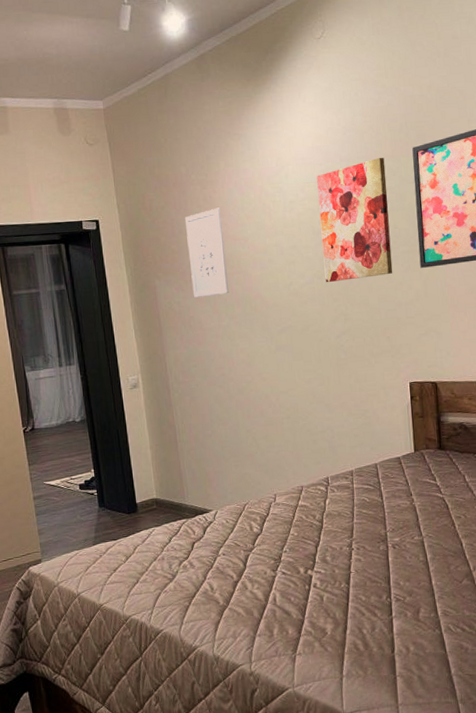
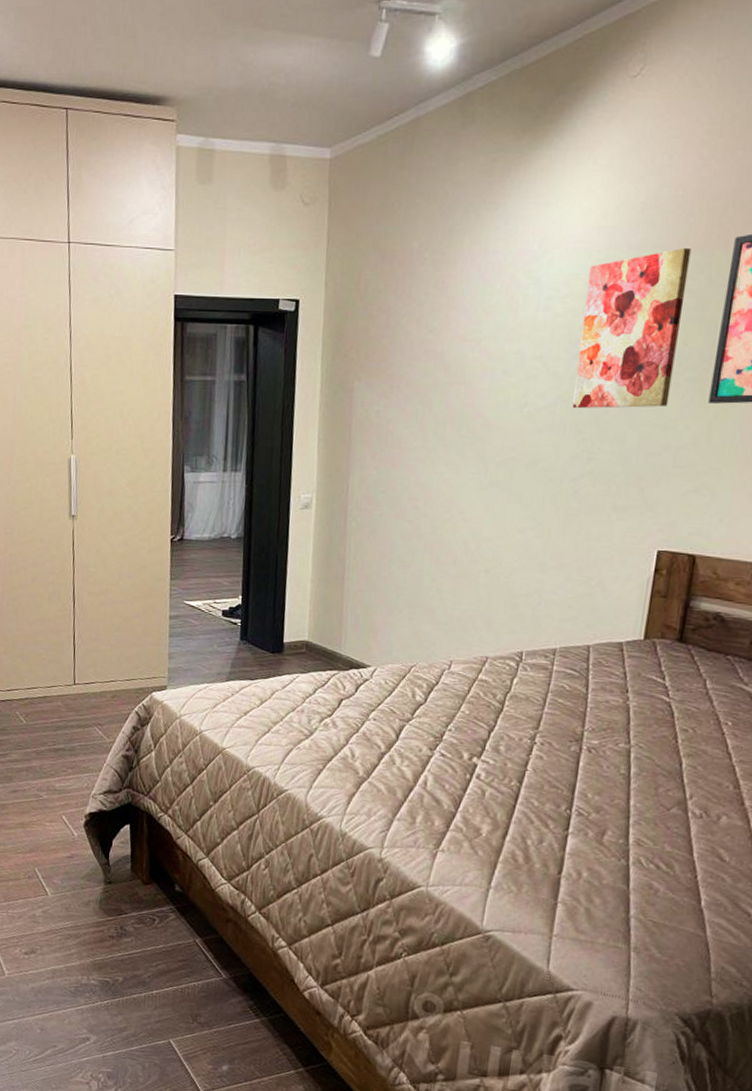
wall art: present [185,207,230,298] -> none [397,297,453,409]

